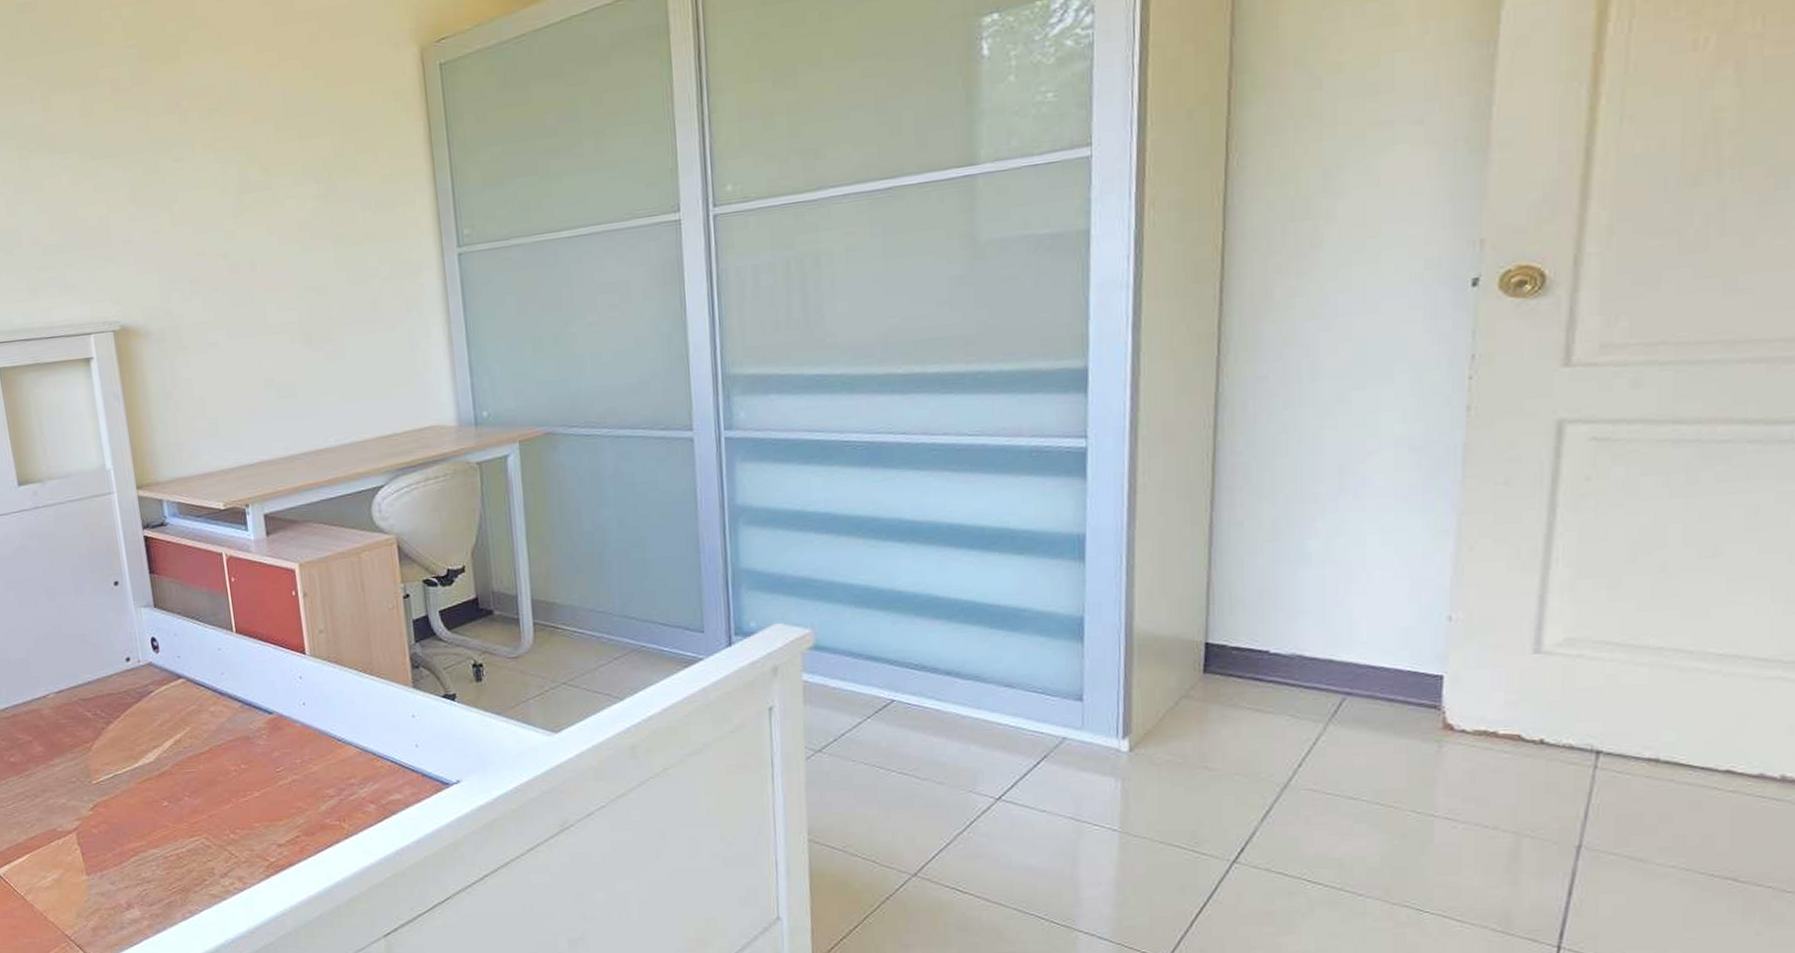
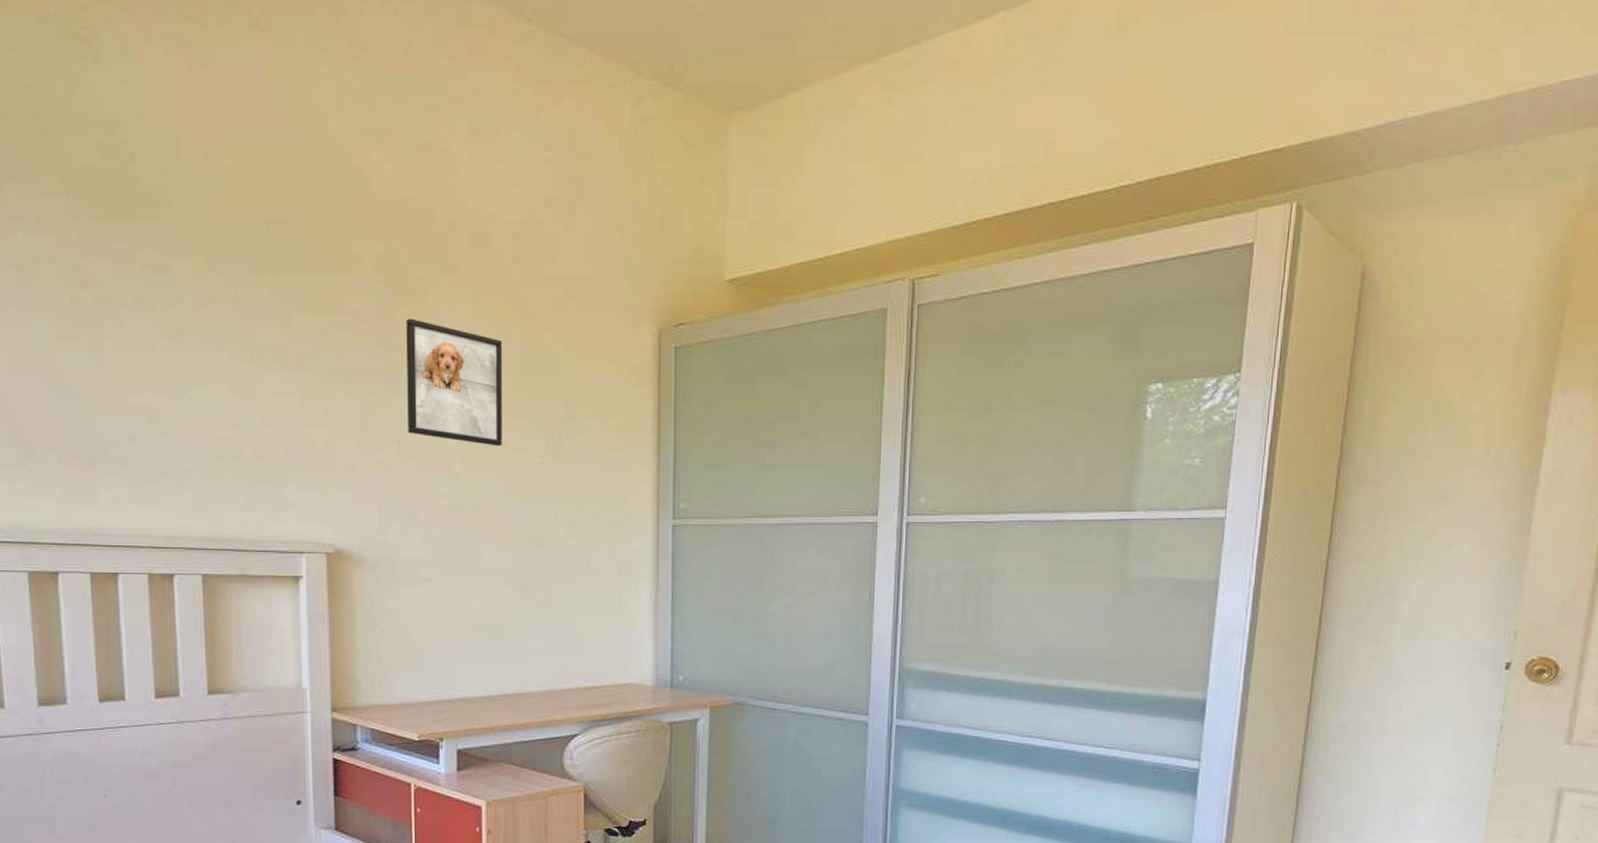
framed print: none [162,79,273,199] -> present [406,318,503,446]

